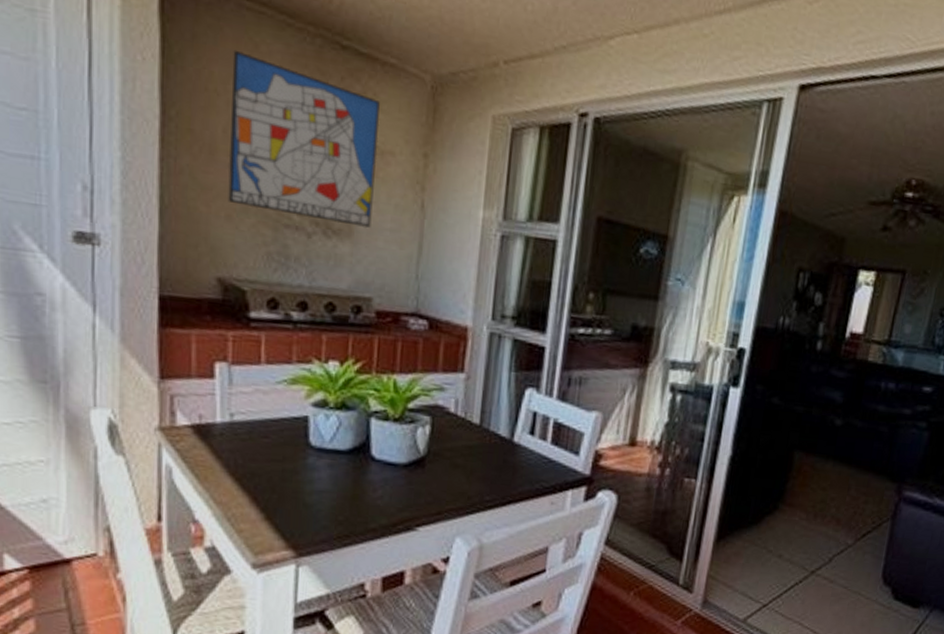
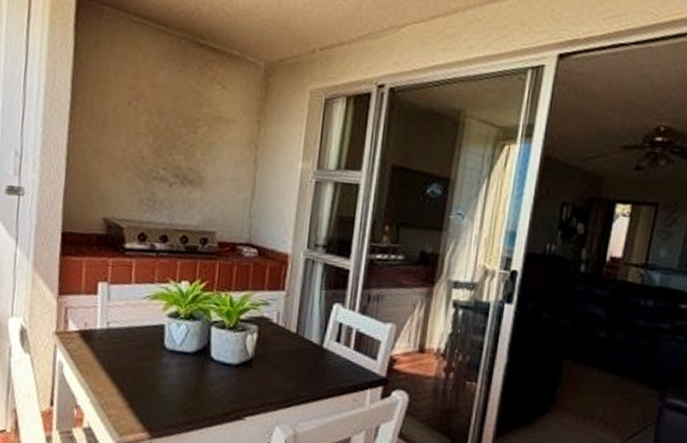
wall art: present [228,49,380,229] -> none [114,51,226,179]

